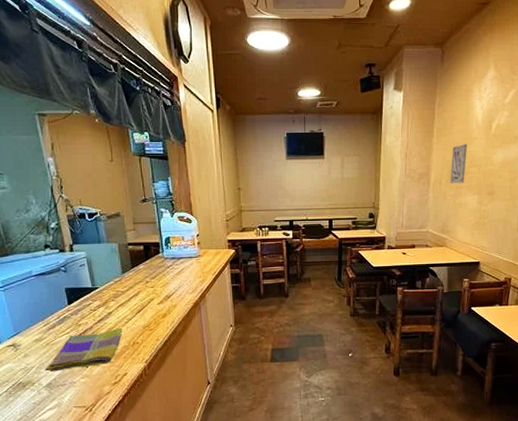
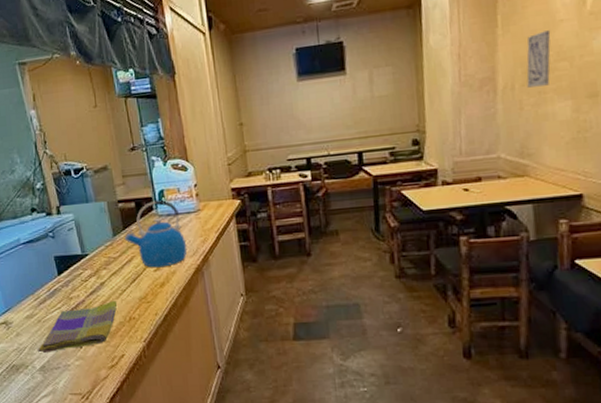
kettle: none [133,245,188,302] -> present [125,199,188,268]

